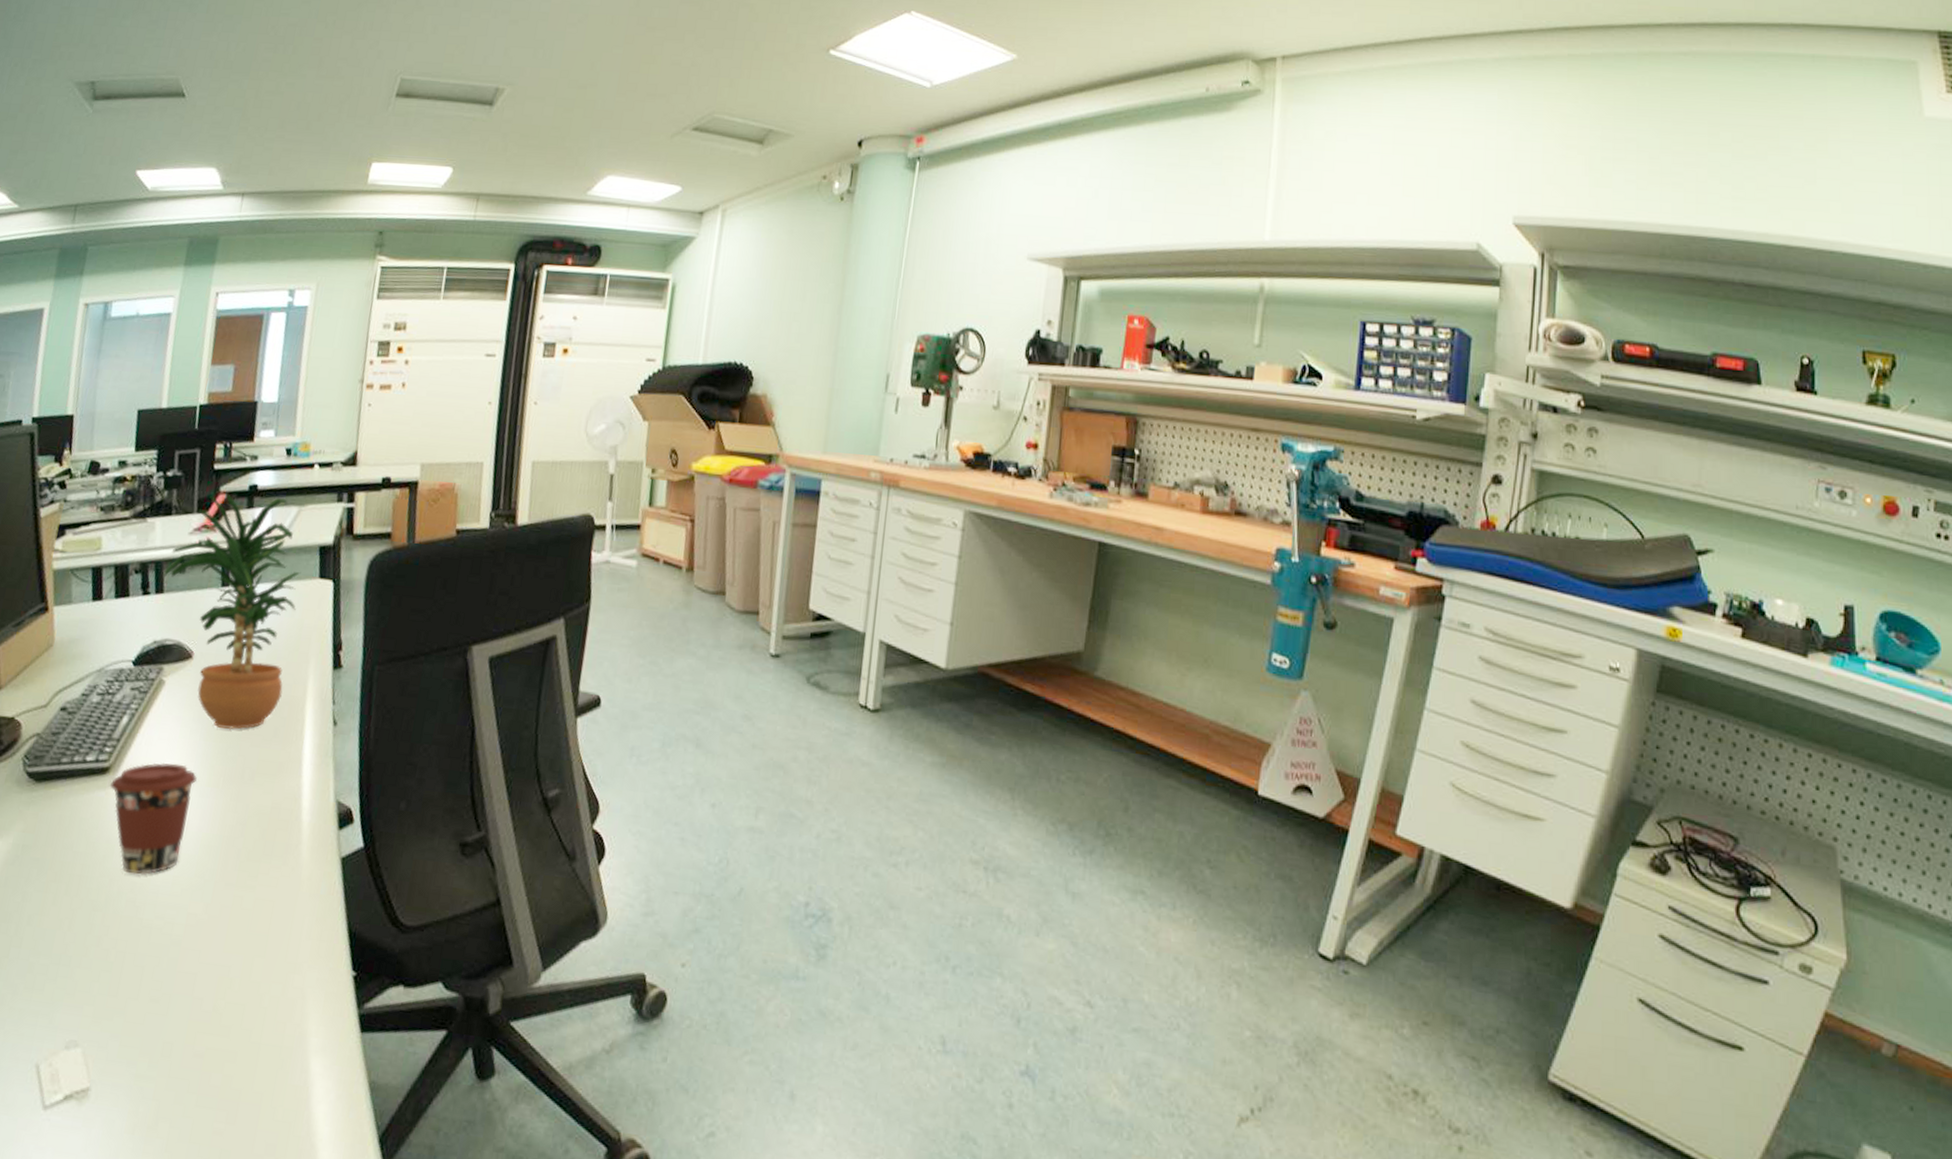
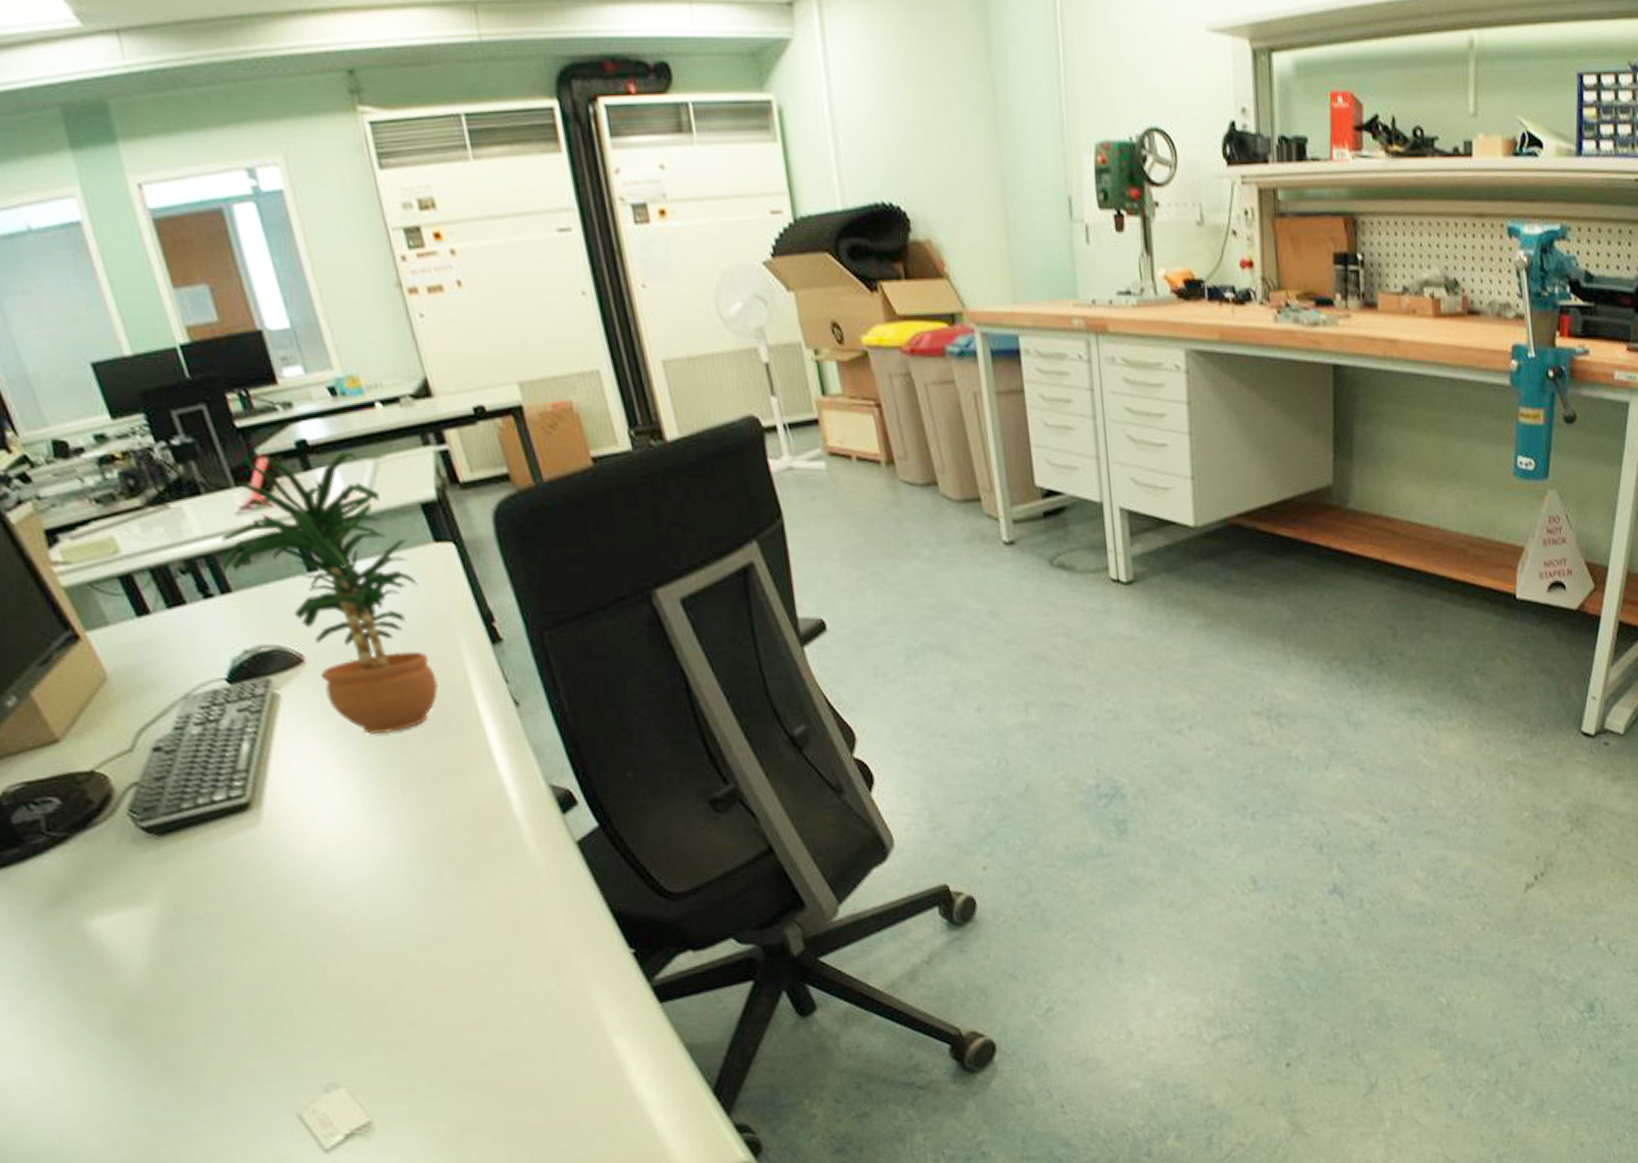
coffee cup: present [109,763,197,874] -> none [257,782,381,909]

